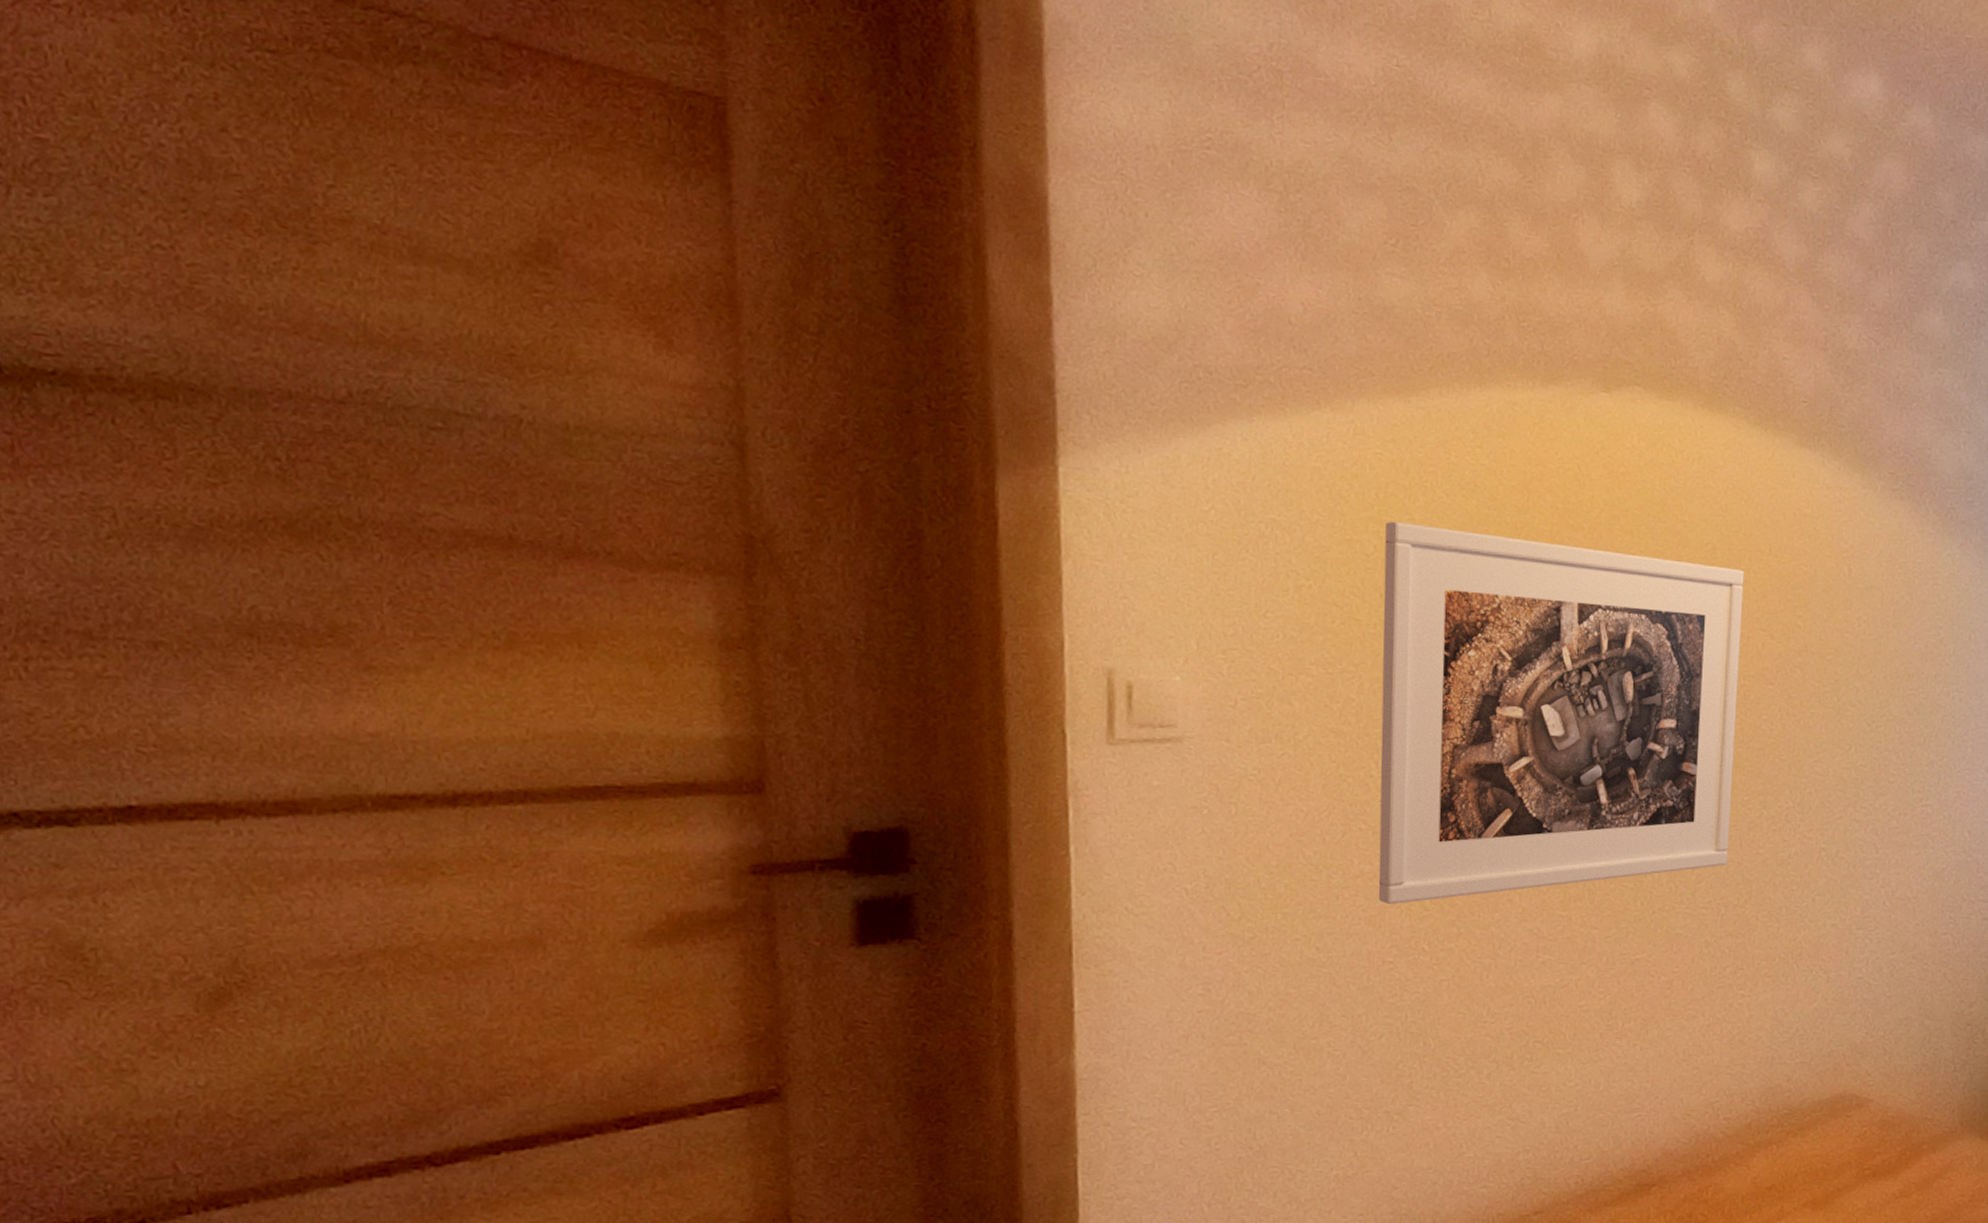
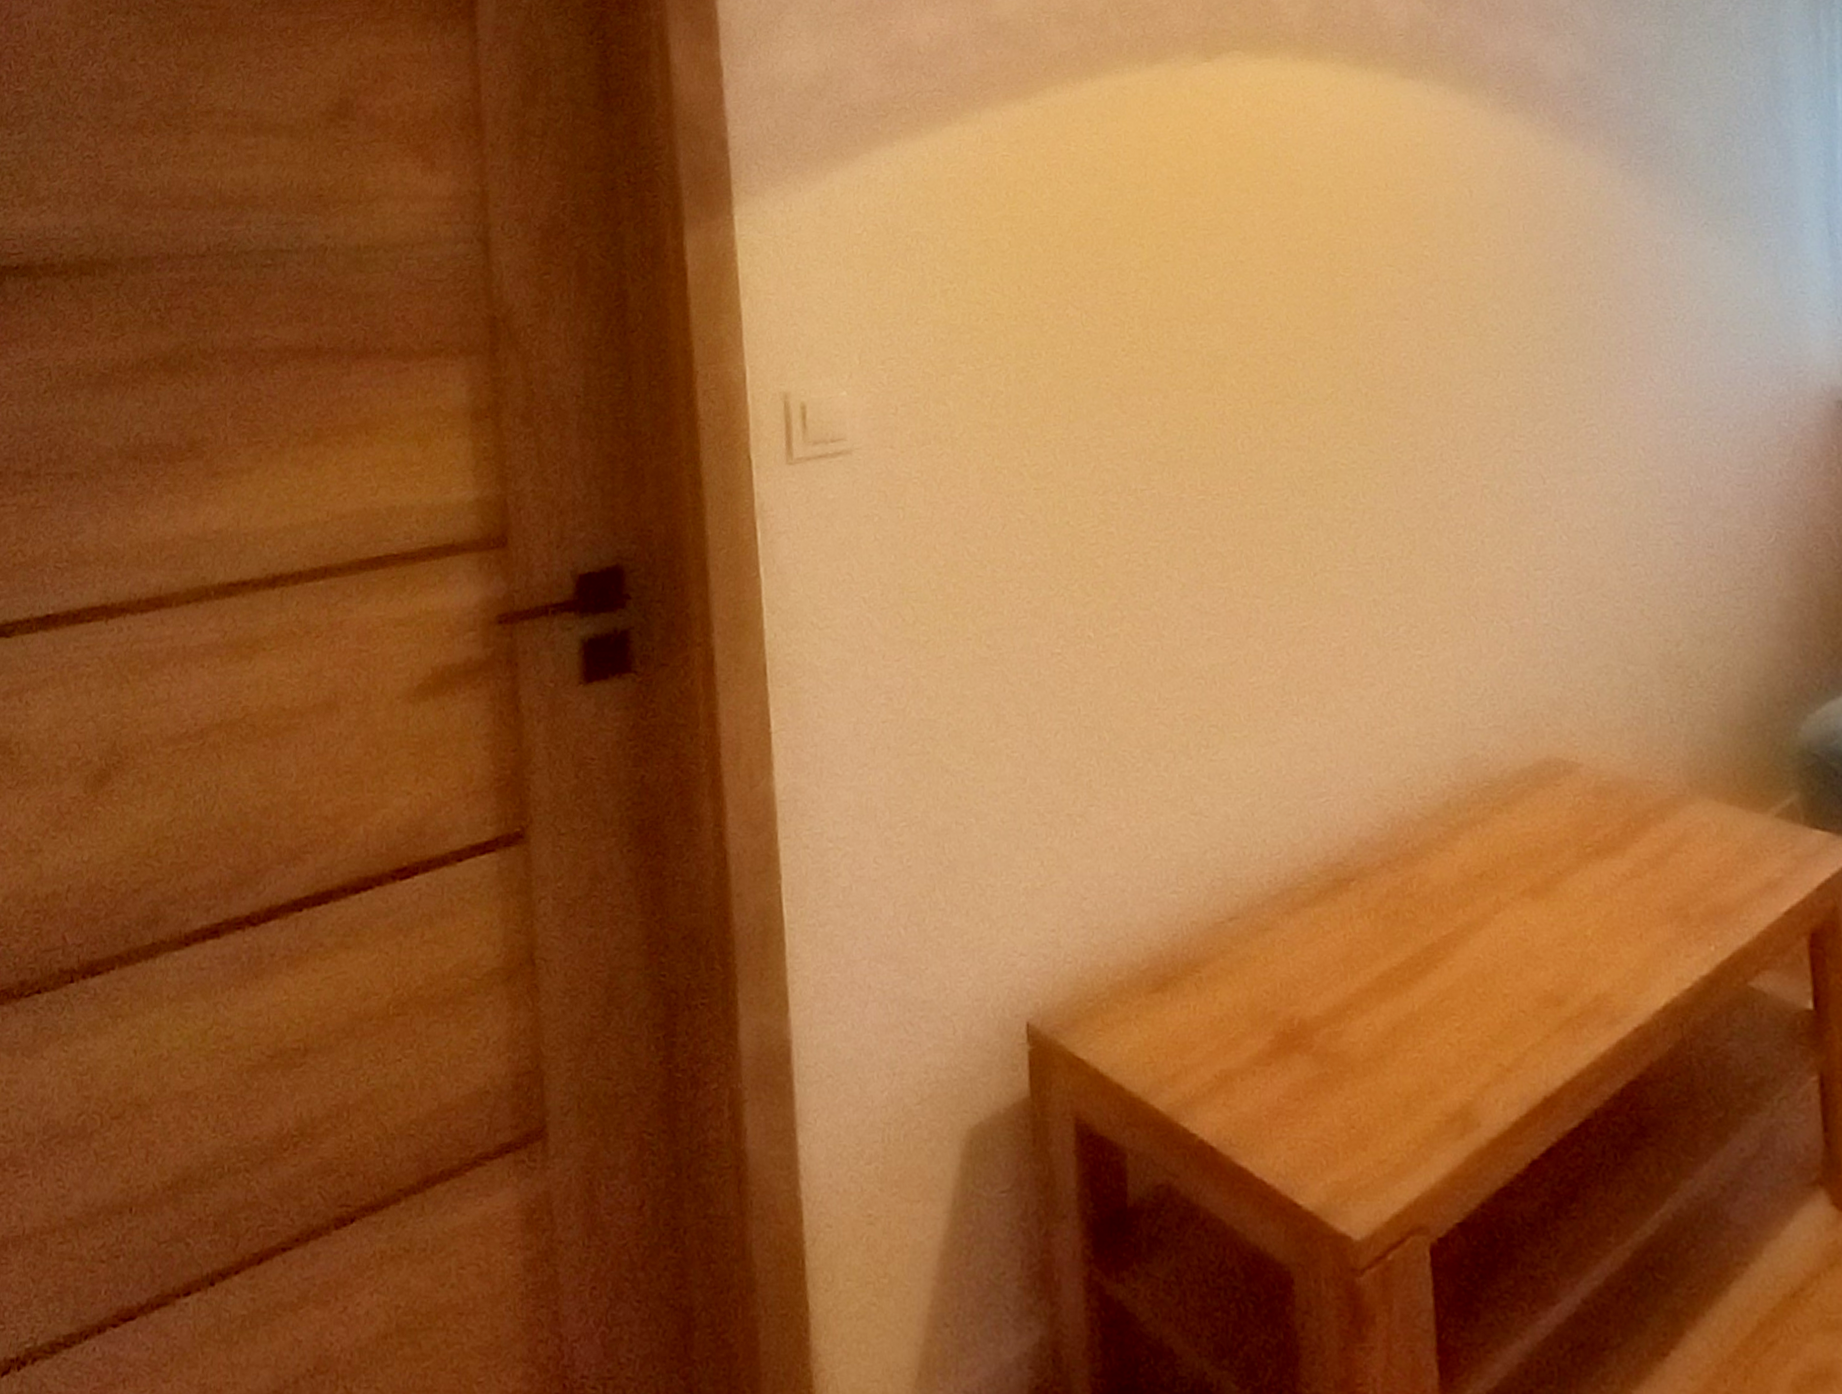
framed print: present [1378,521,1744,905] -> none [1017,208,1386,594]

